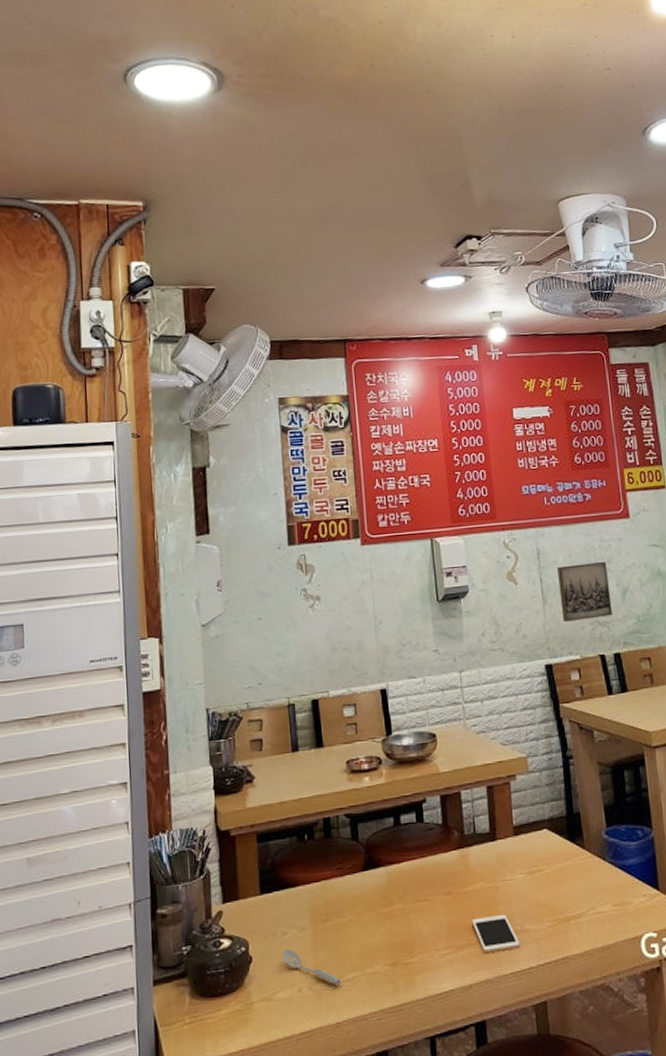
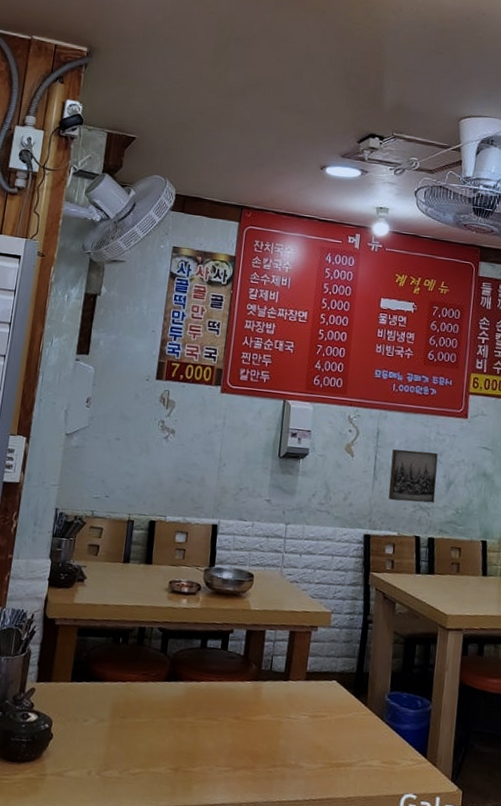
spoon: present [282,948,342,985] -> none [79,734,127,777]
cell phone: present [472,914,520,954] -> none [252,745,292,781]

